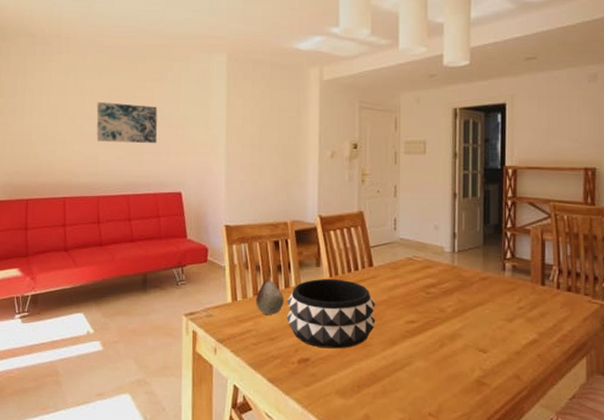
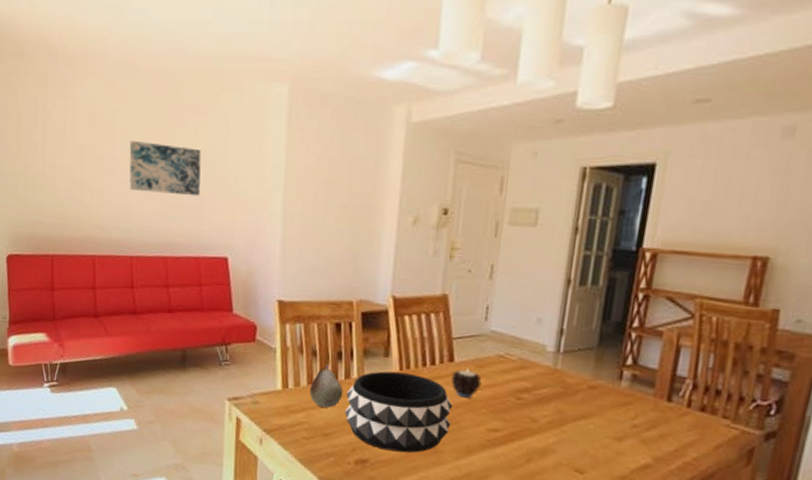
candle: none [373,272,397,296] -> present [451,369,482,398]

